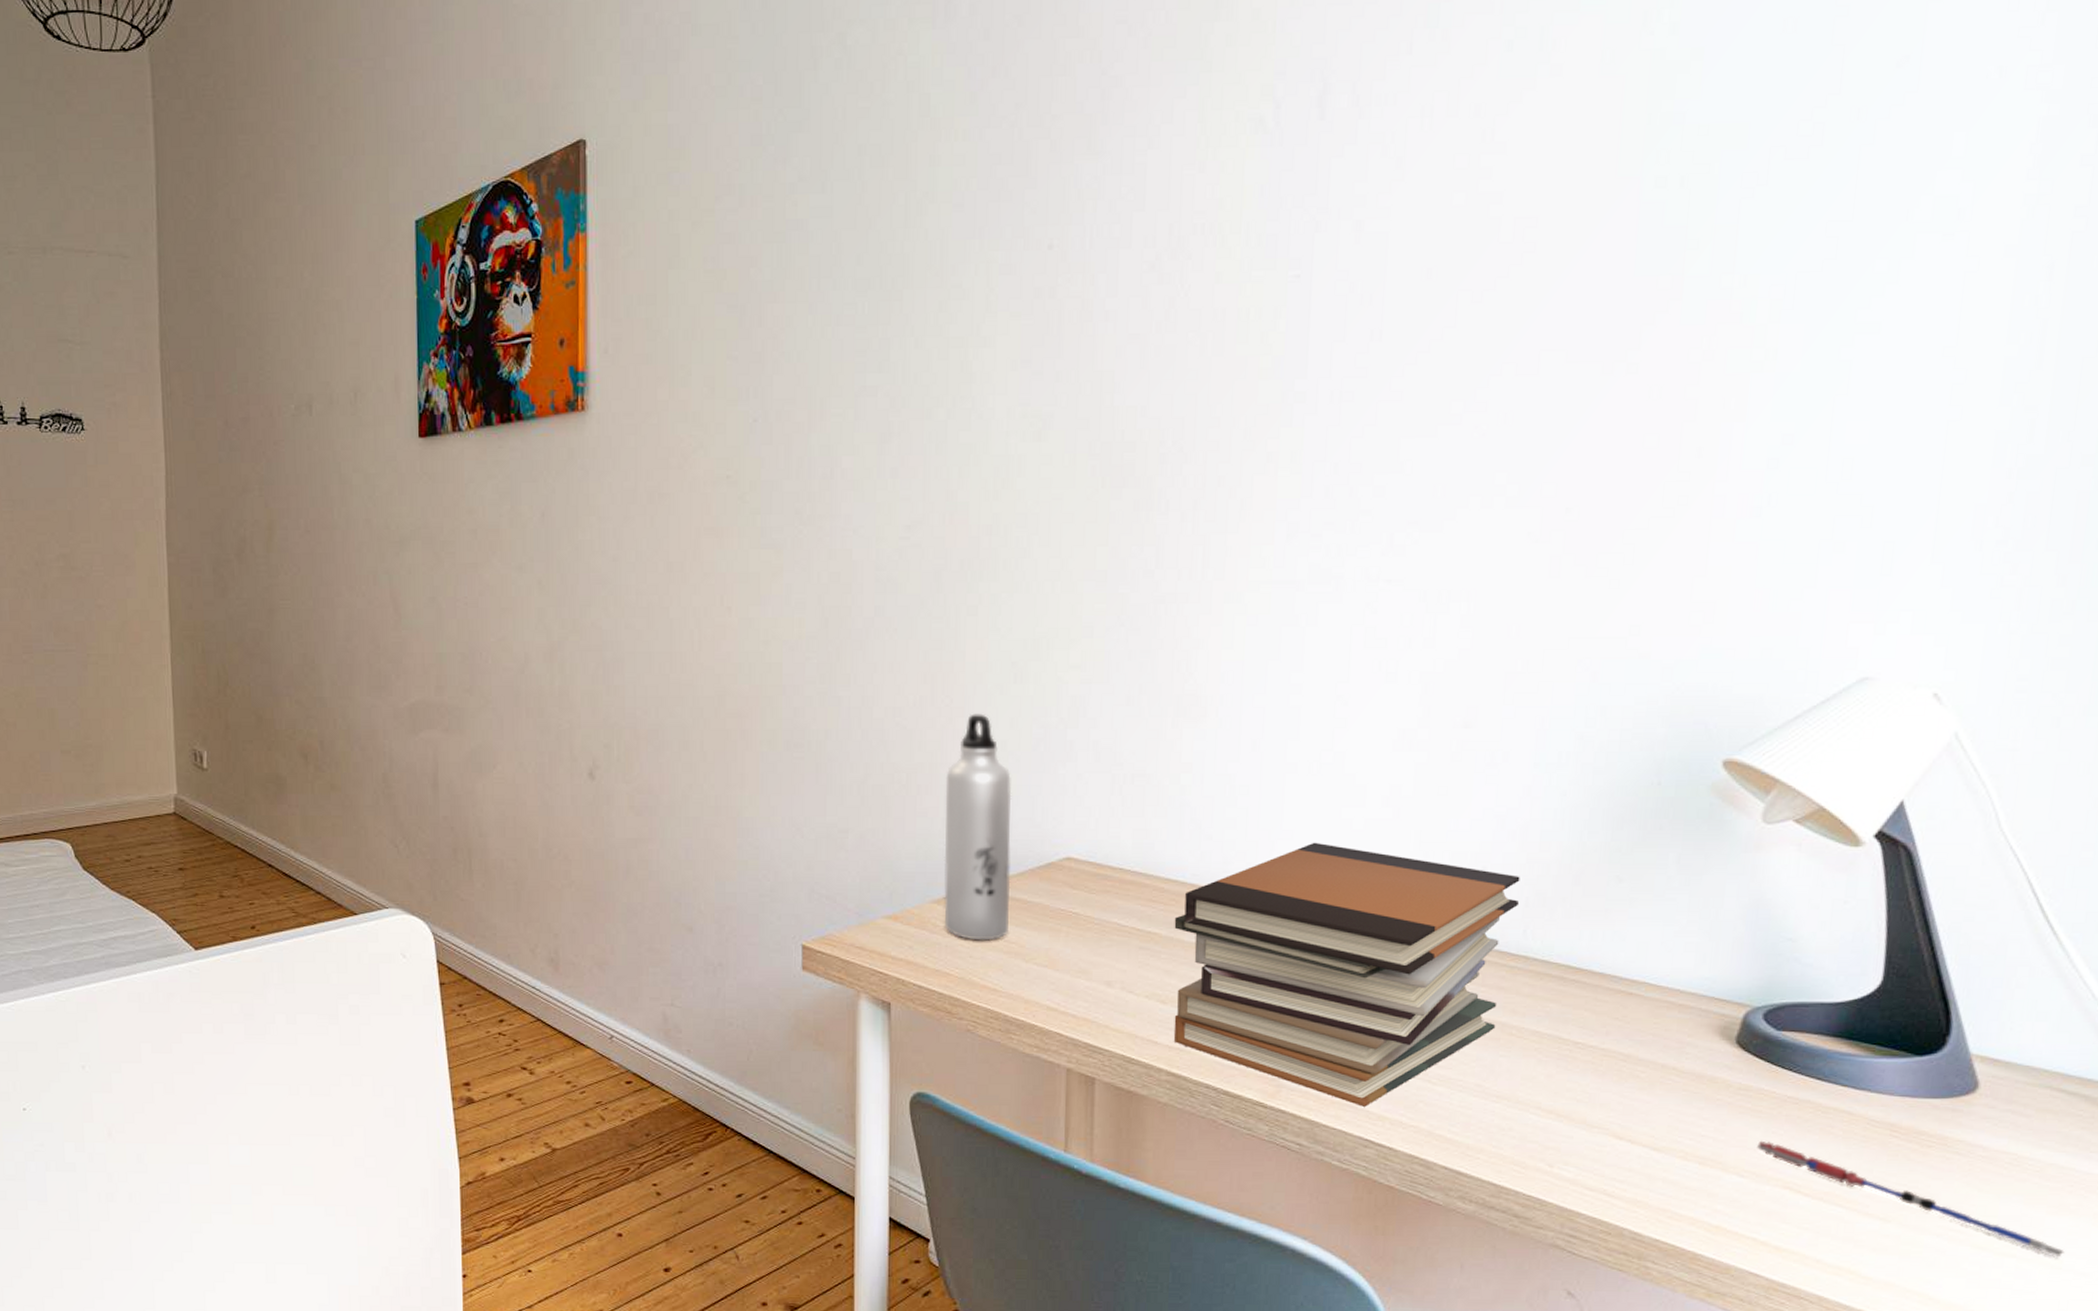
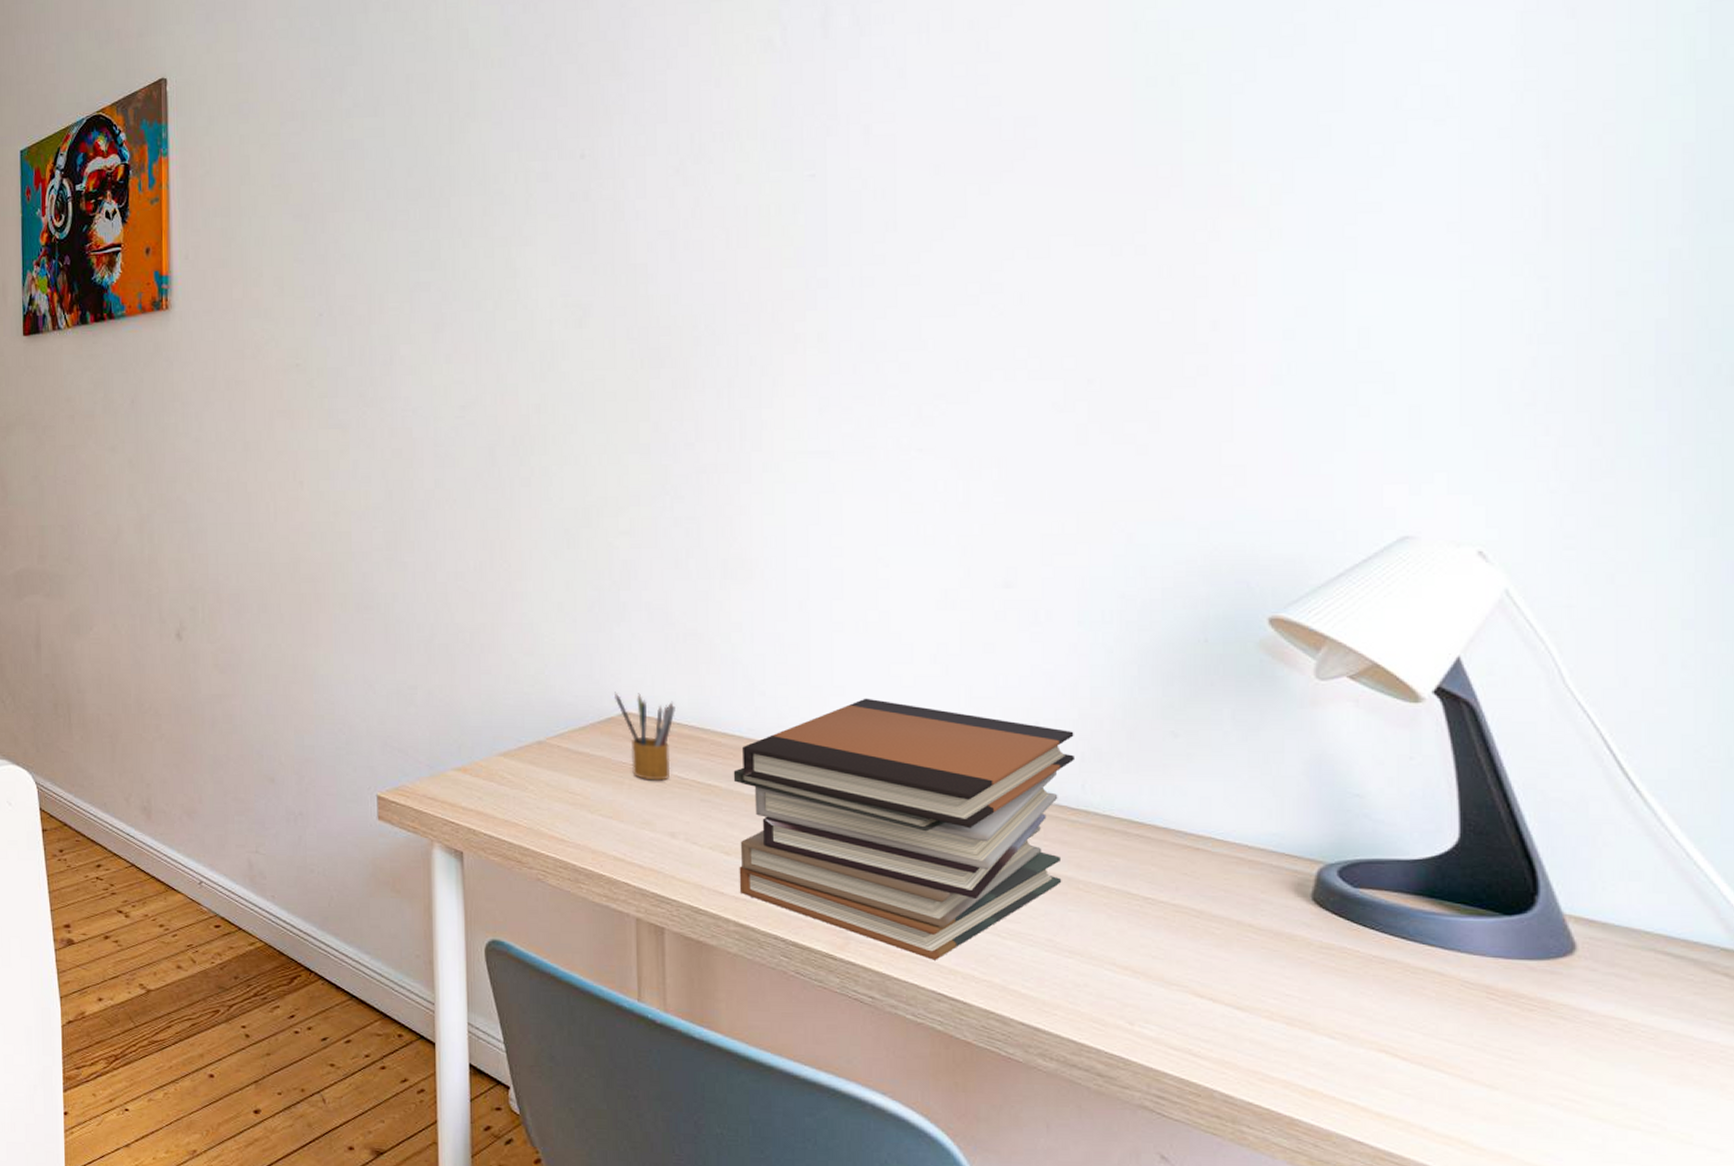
water bottle: present [944,714,1012,941] -> none [507,577,573,792]
pencil box: none [1056,835,1119,928] -> present [615,692,675,781]
pen: present [1757,1140,2065,1259] -> none [1346,1001,1693,1133]

